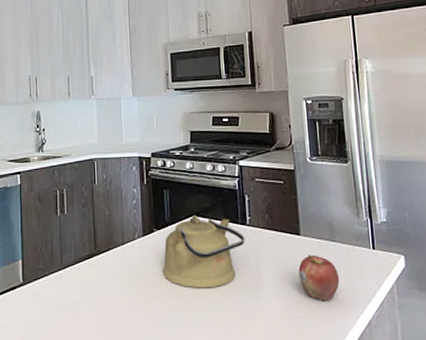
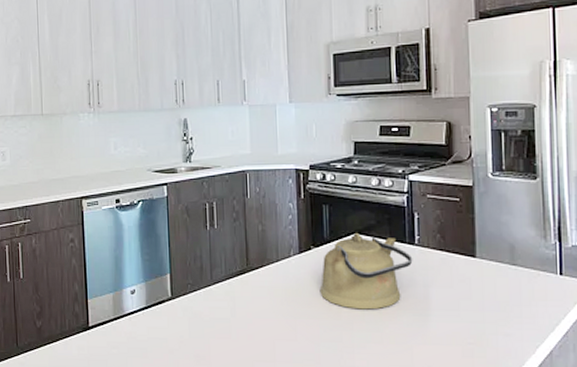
fruit: present [298,255,340,301] -> none [472,278,519,328]

